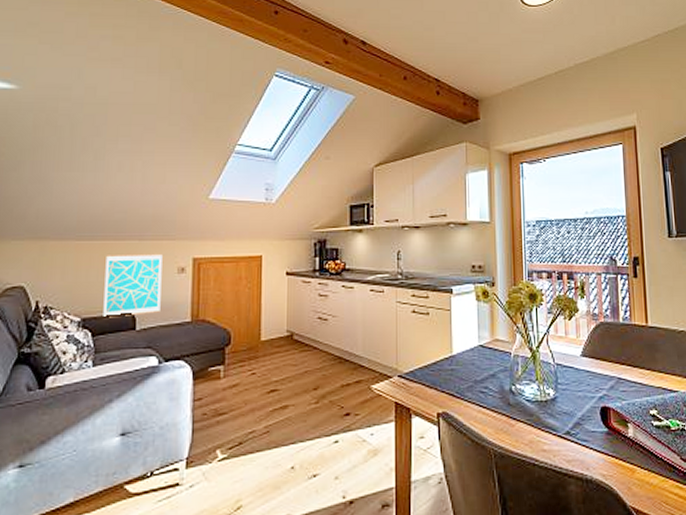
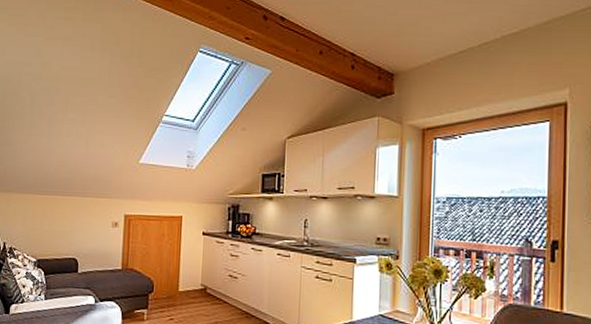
wall art: present [103,253,163,318] -> none [53,208,100,261]

